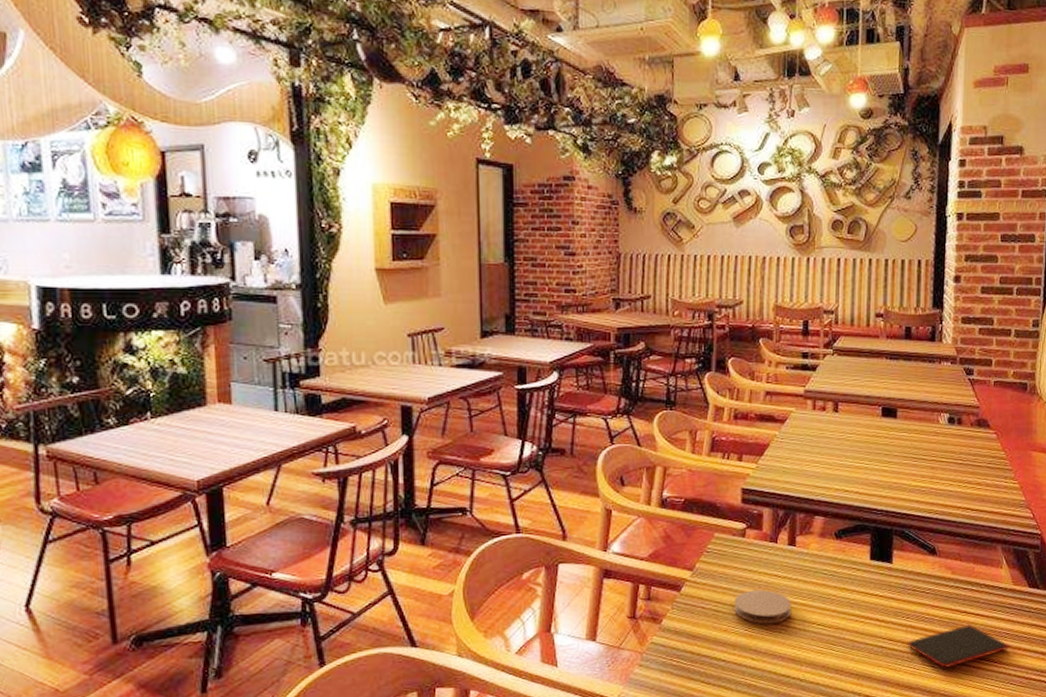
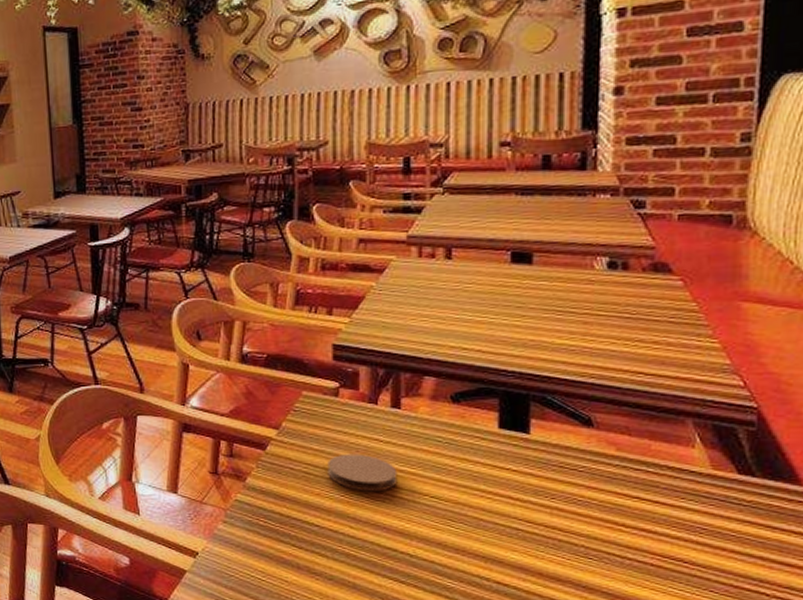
smartphone: present [907,624,1010,668] -> none [552,512,709,562]

